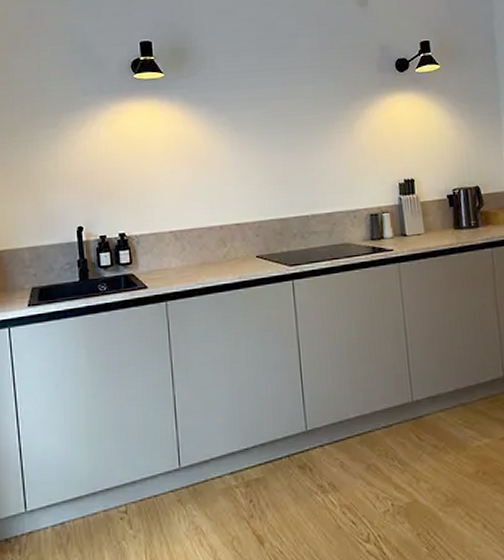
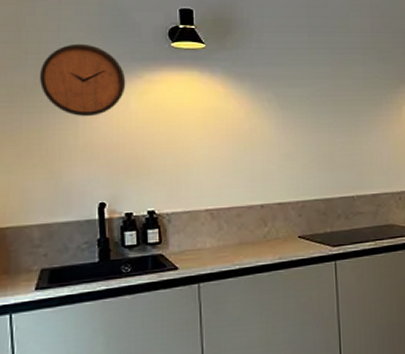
clock: none [25,81,96,148] -> present [40,44,126,117]

